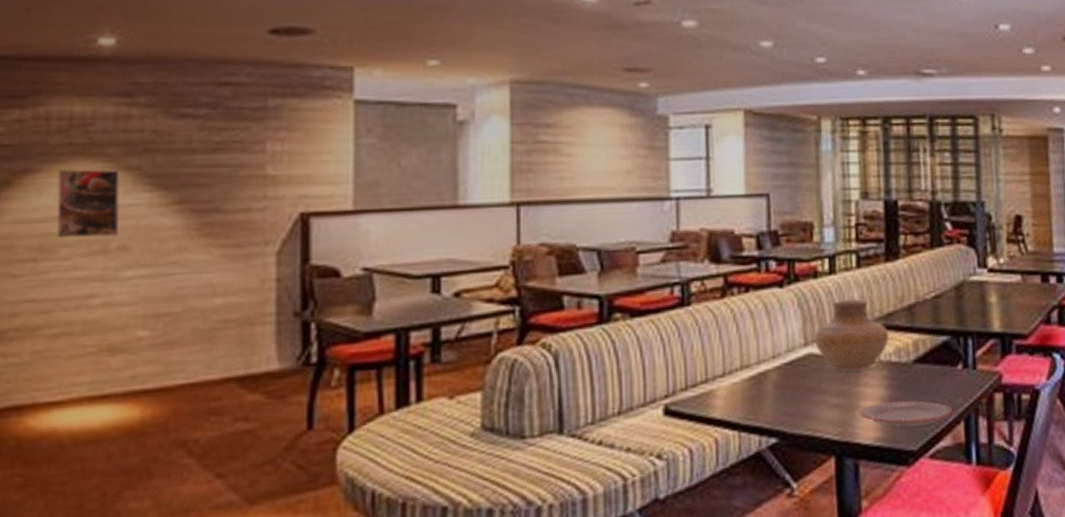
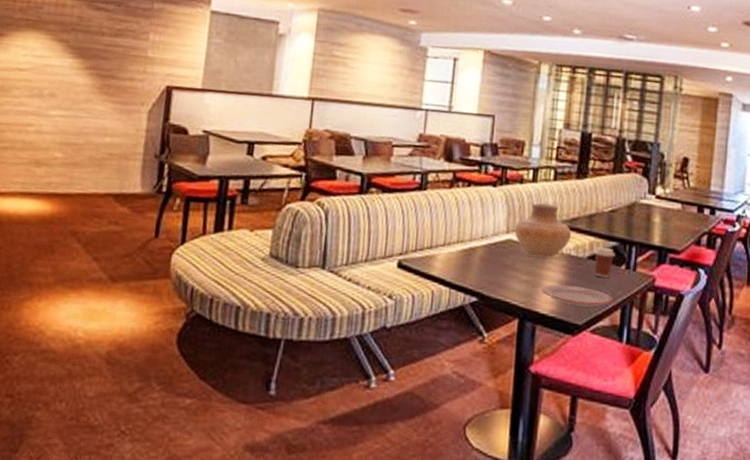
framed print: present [57,169,120,239] -> none [13,36,55,86]
coffee cup: none [920,345,948,385] -> present [593,247,615,278]

